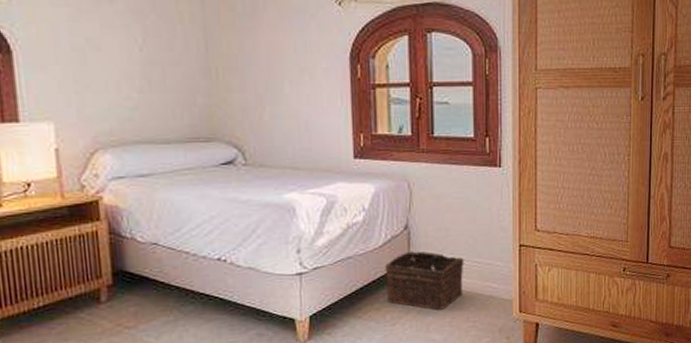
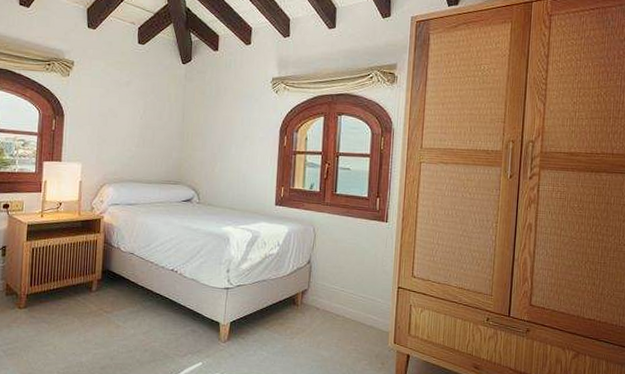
basket: present [385,250,464,310] -> none [288,281,352,332]

